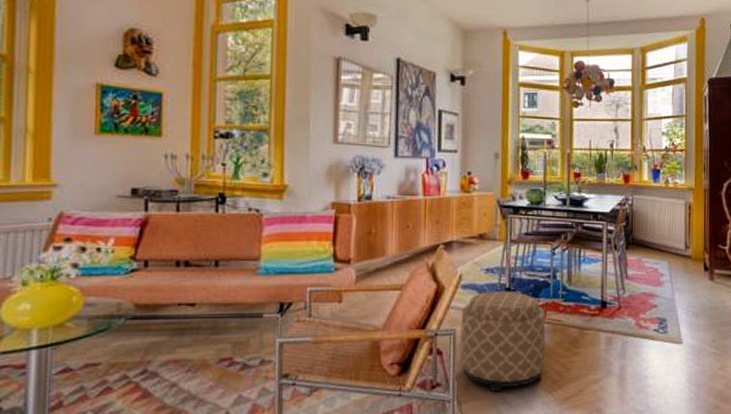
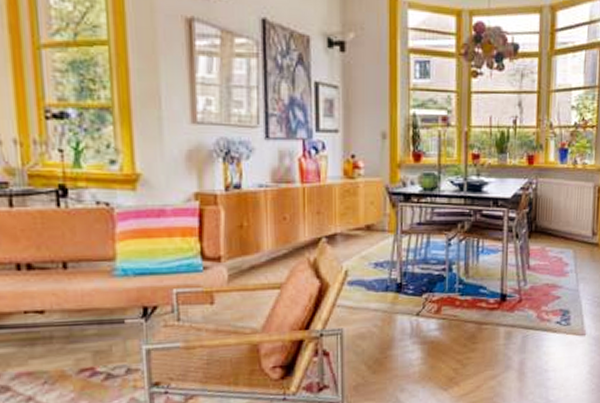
ottoman: present [460,290,546,393] -> none [348,286,441,392]

